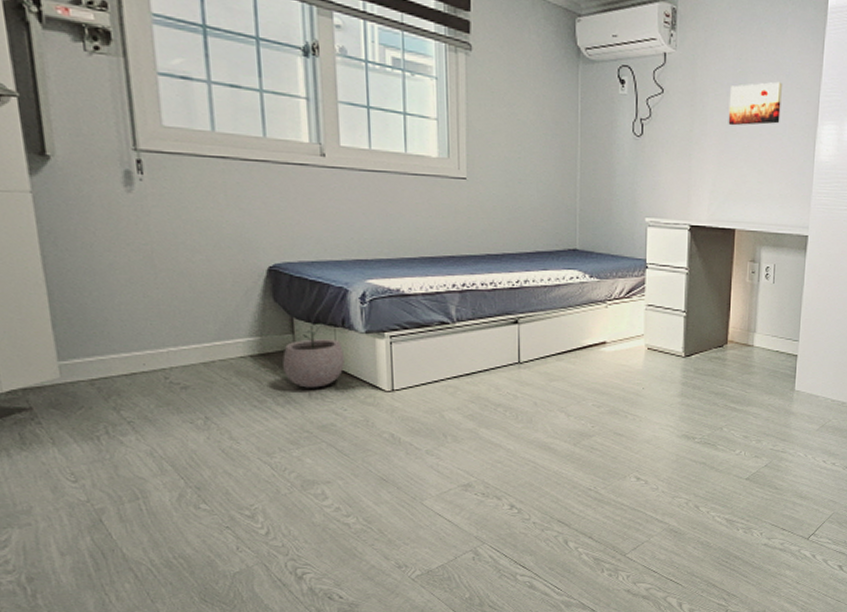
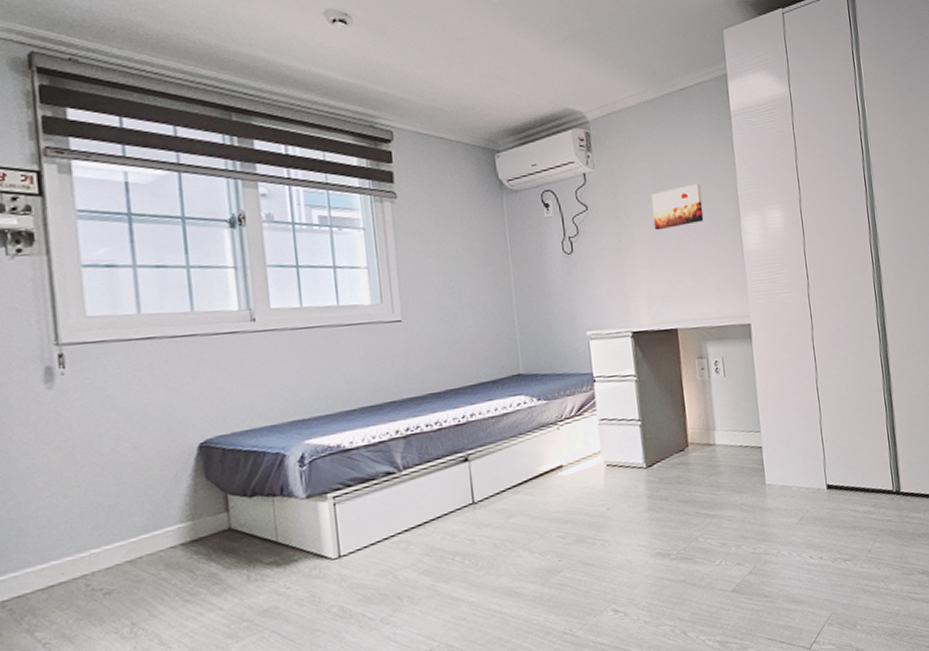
plant pot: present [283,326,344,388] -> none [217,499,285,571]

